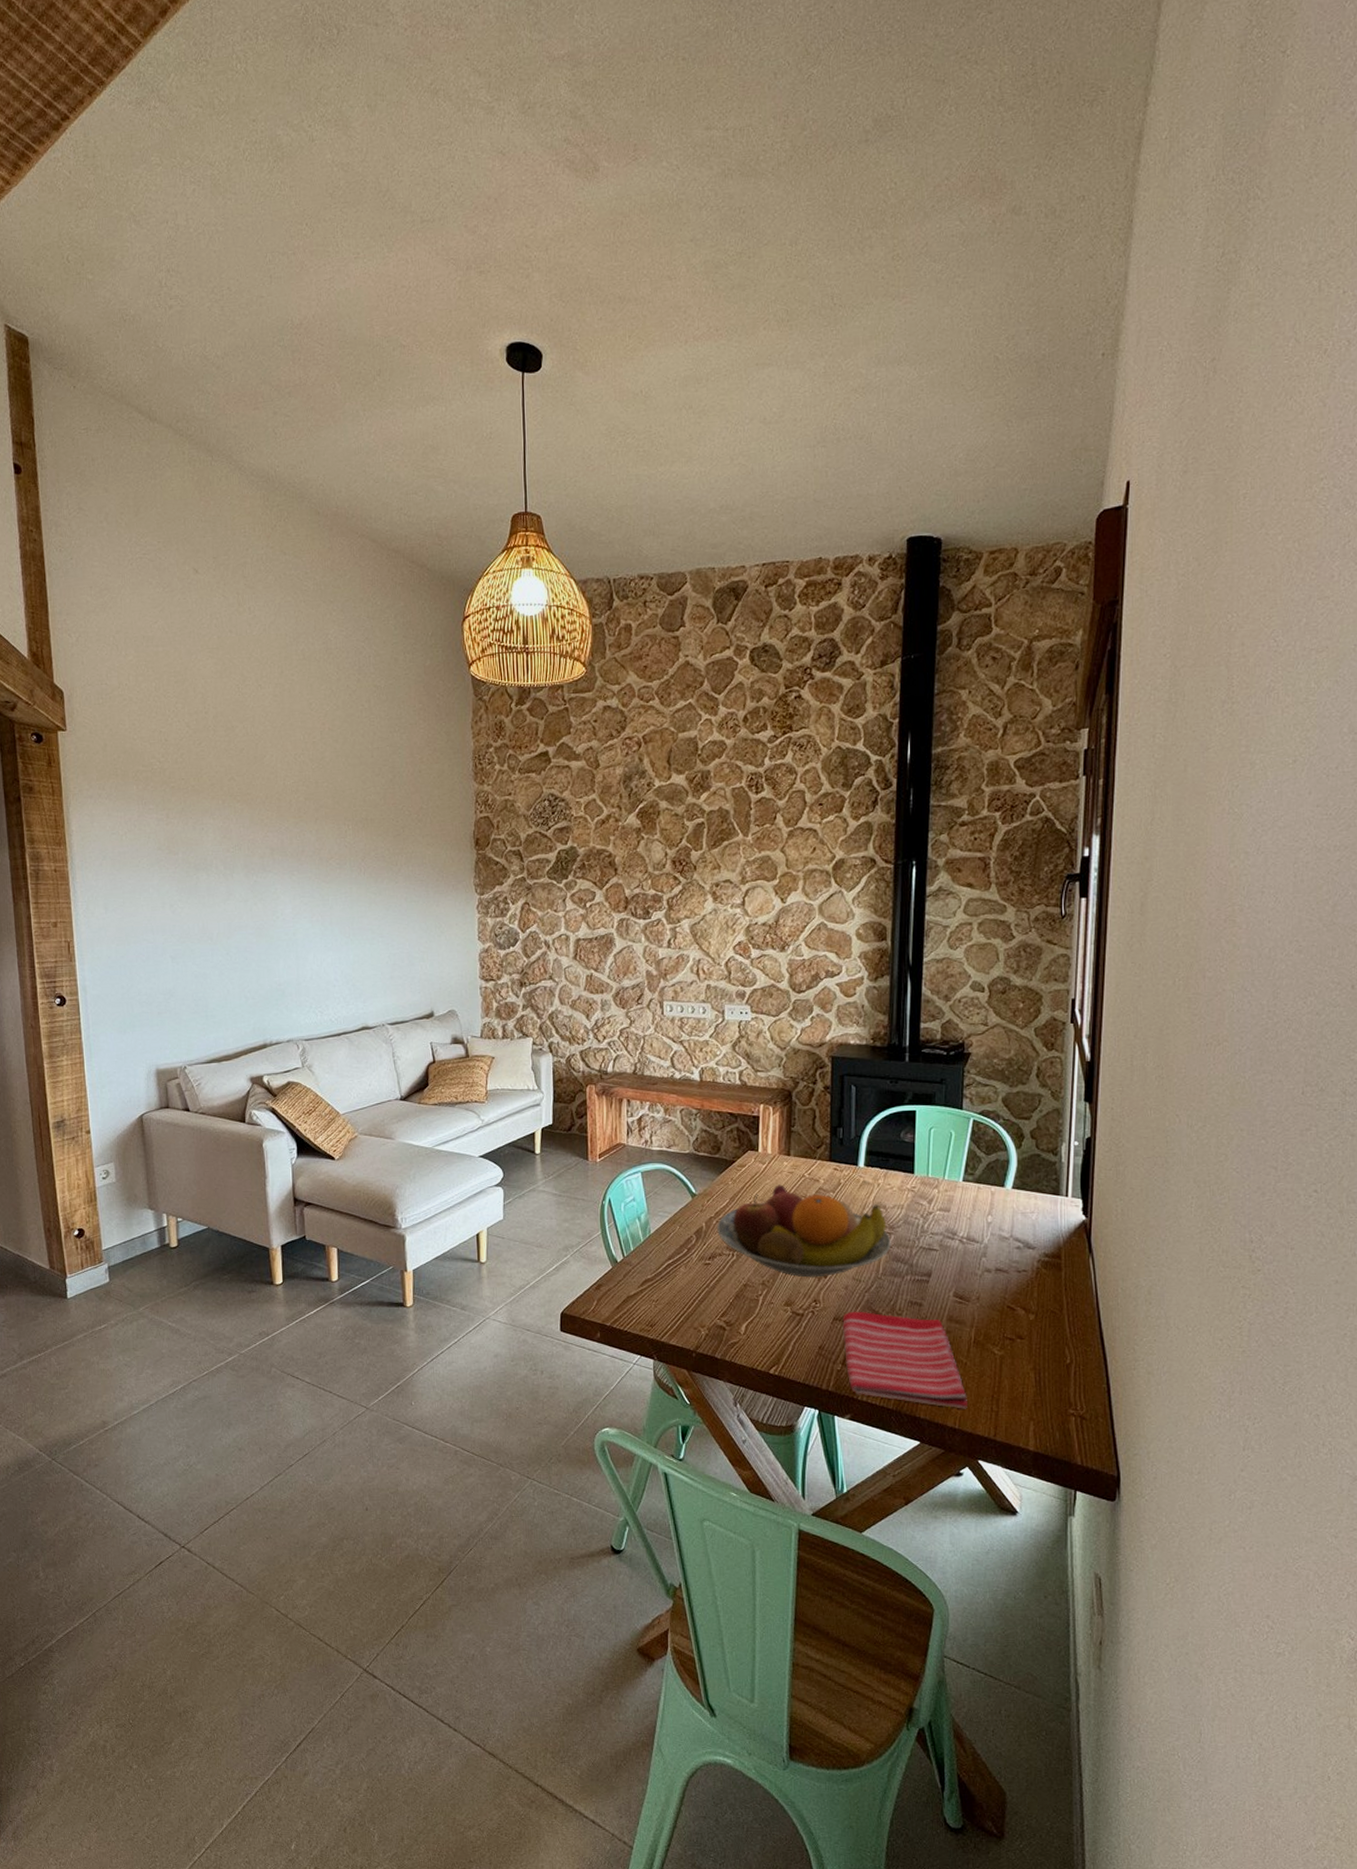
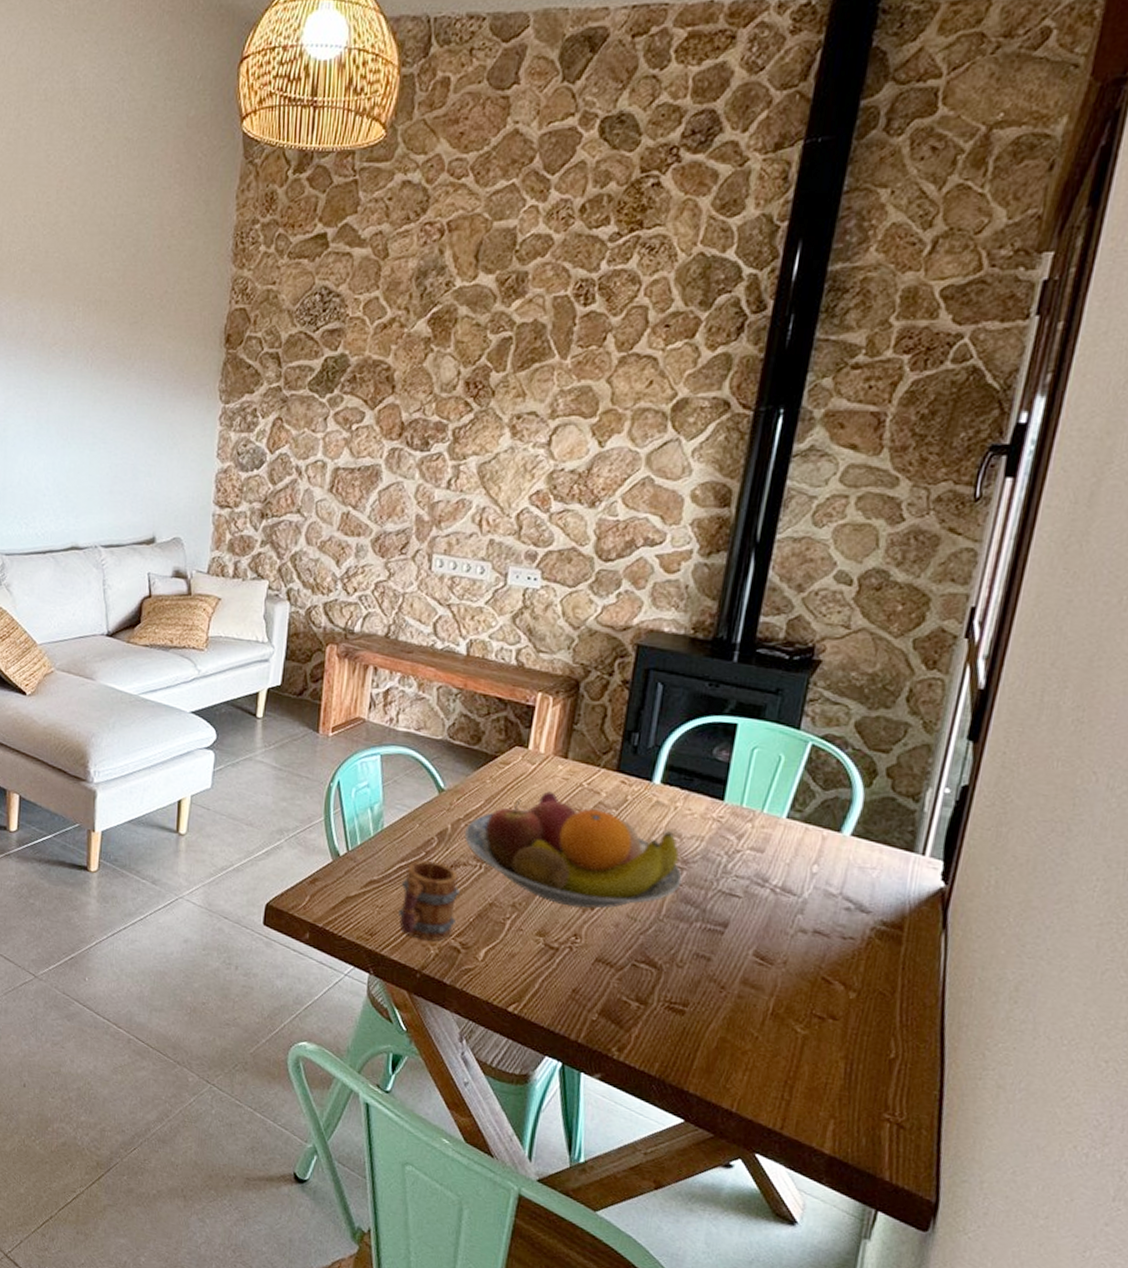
mug: none [671,1256,719,1324] -> present [398,860,460,941]
dish towel: present [842,1311,967,1409] -> none [603,954,753,1091]

